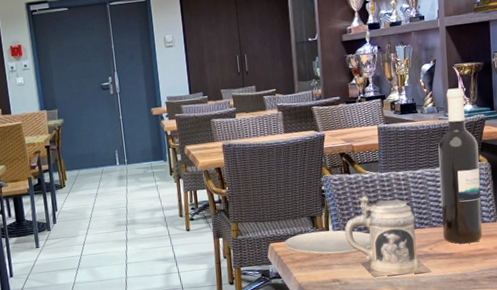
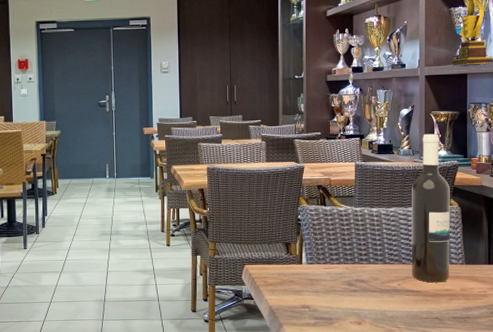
plate: present [284,230,371,256] -> none [258,257,342,282]
beer mug: present [344,192,432,277] -> none [317,225,398,308]

